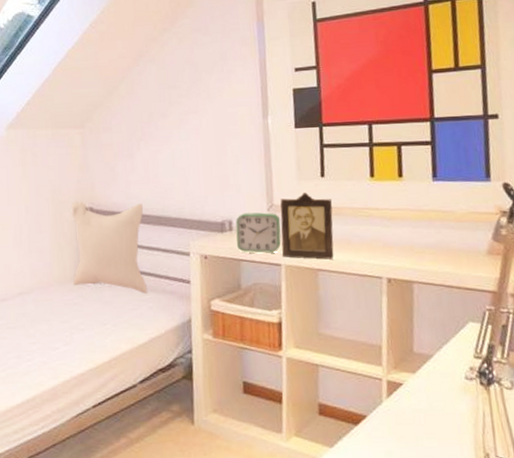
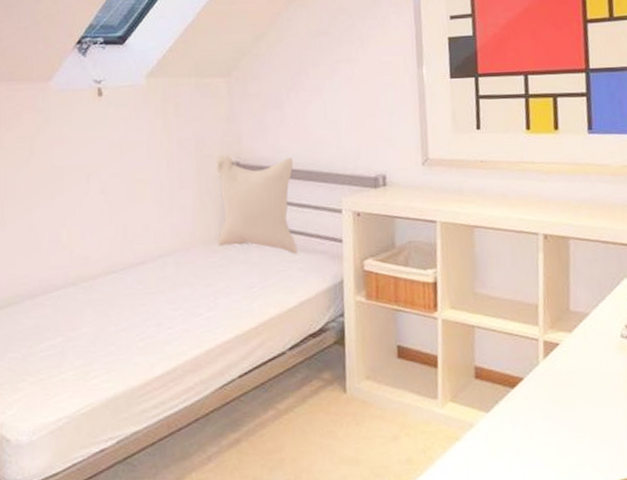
alarm clock: present [235,212,282,254] -> none [389,166,437,210]
photo frame: present [280,193,334,260] -> none [435,146,490,216]

